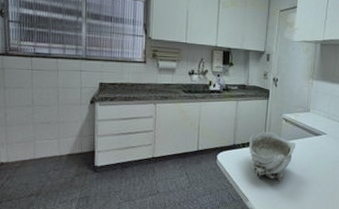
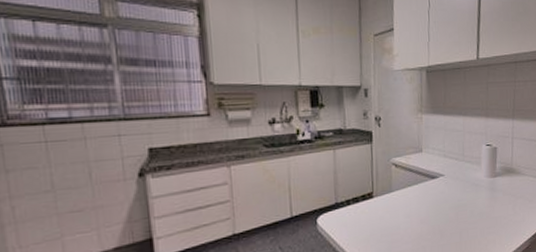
bowl: present [248,131,295,181] -> none [354,181,410,239]

